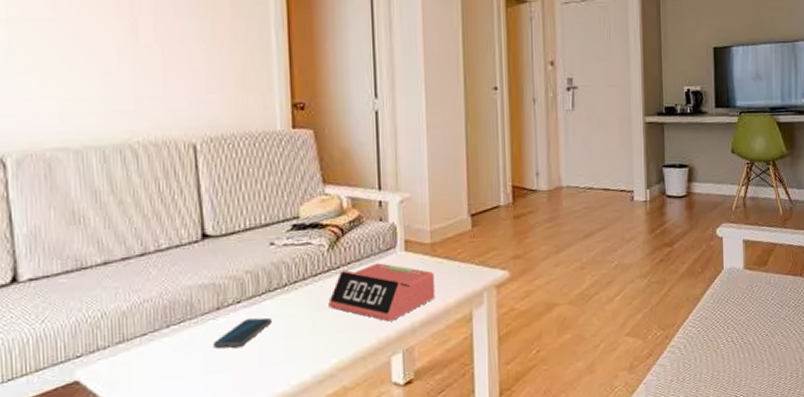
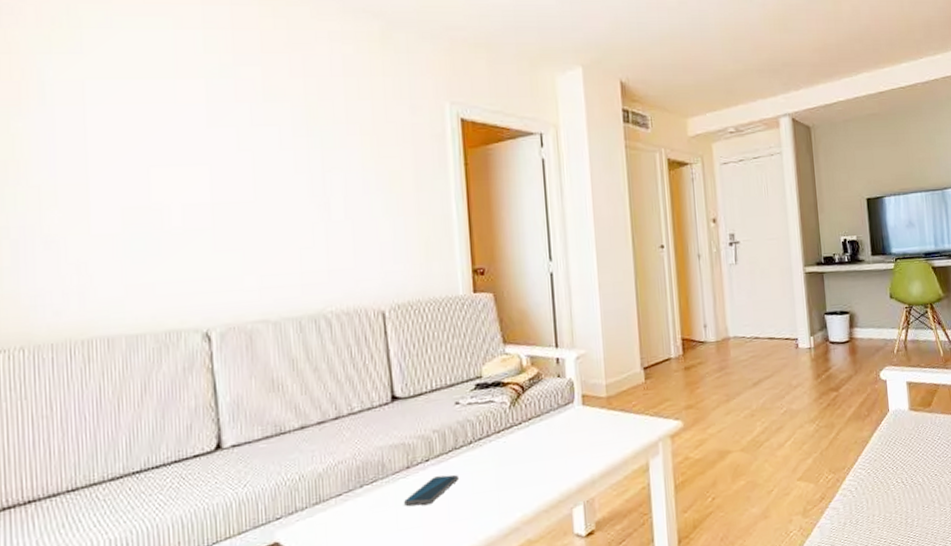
alarm clock: present [328,263,436,322] -> none [511,417,613,475]

